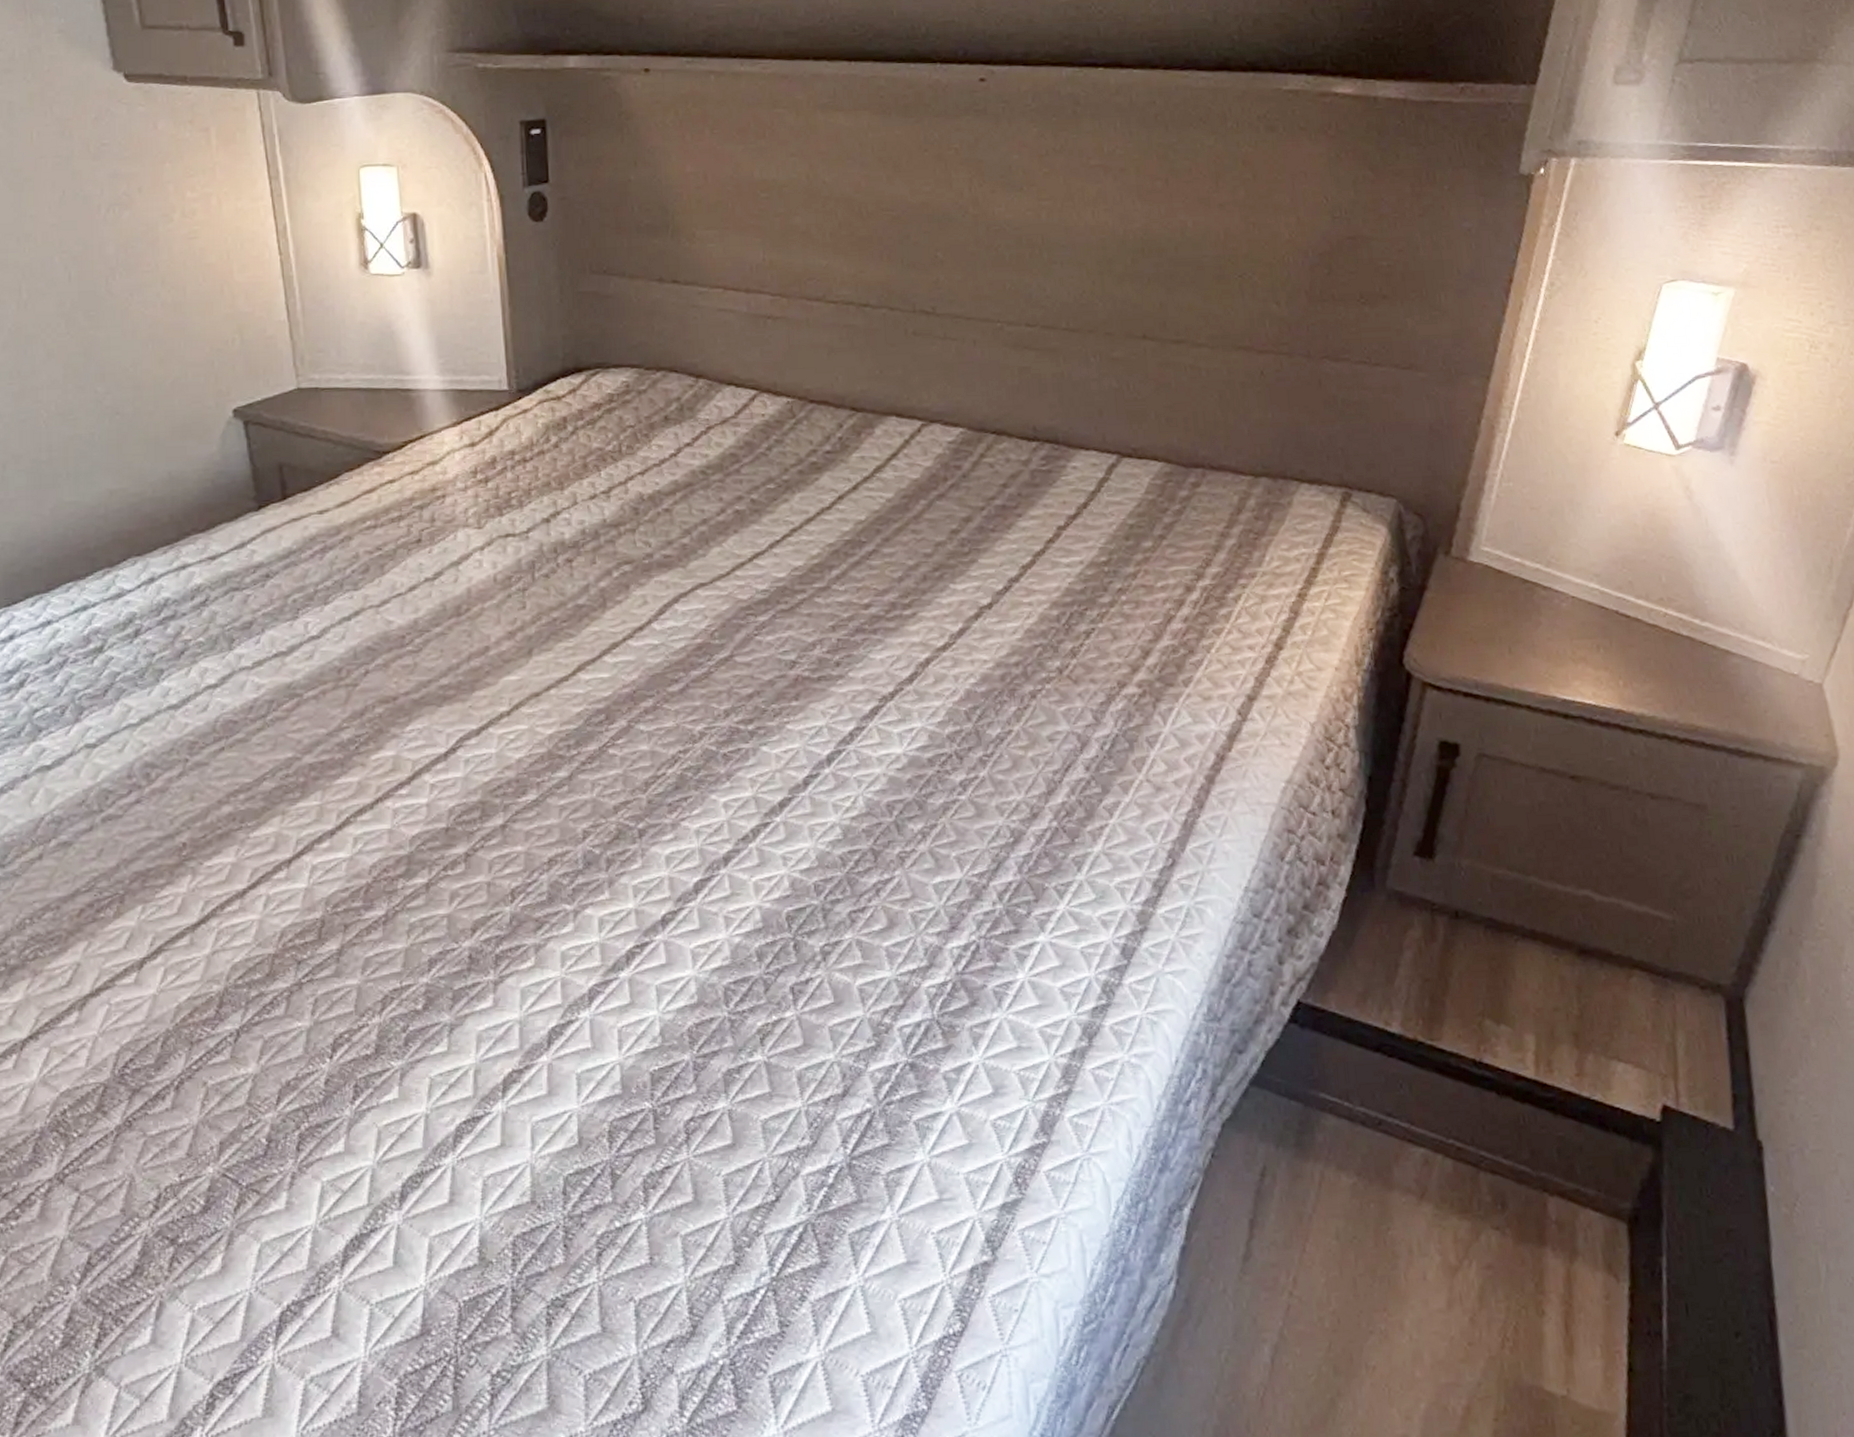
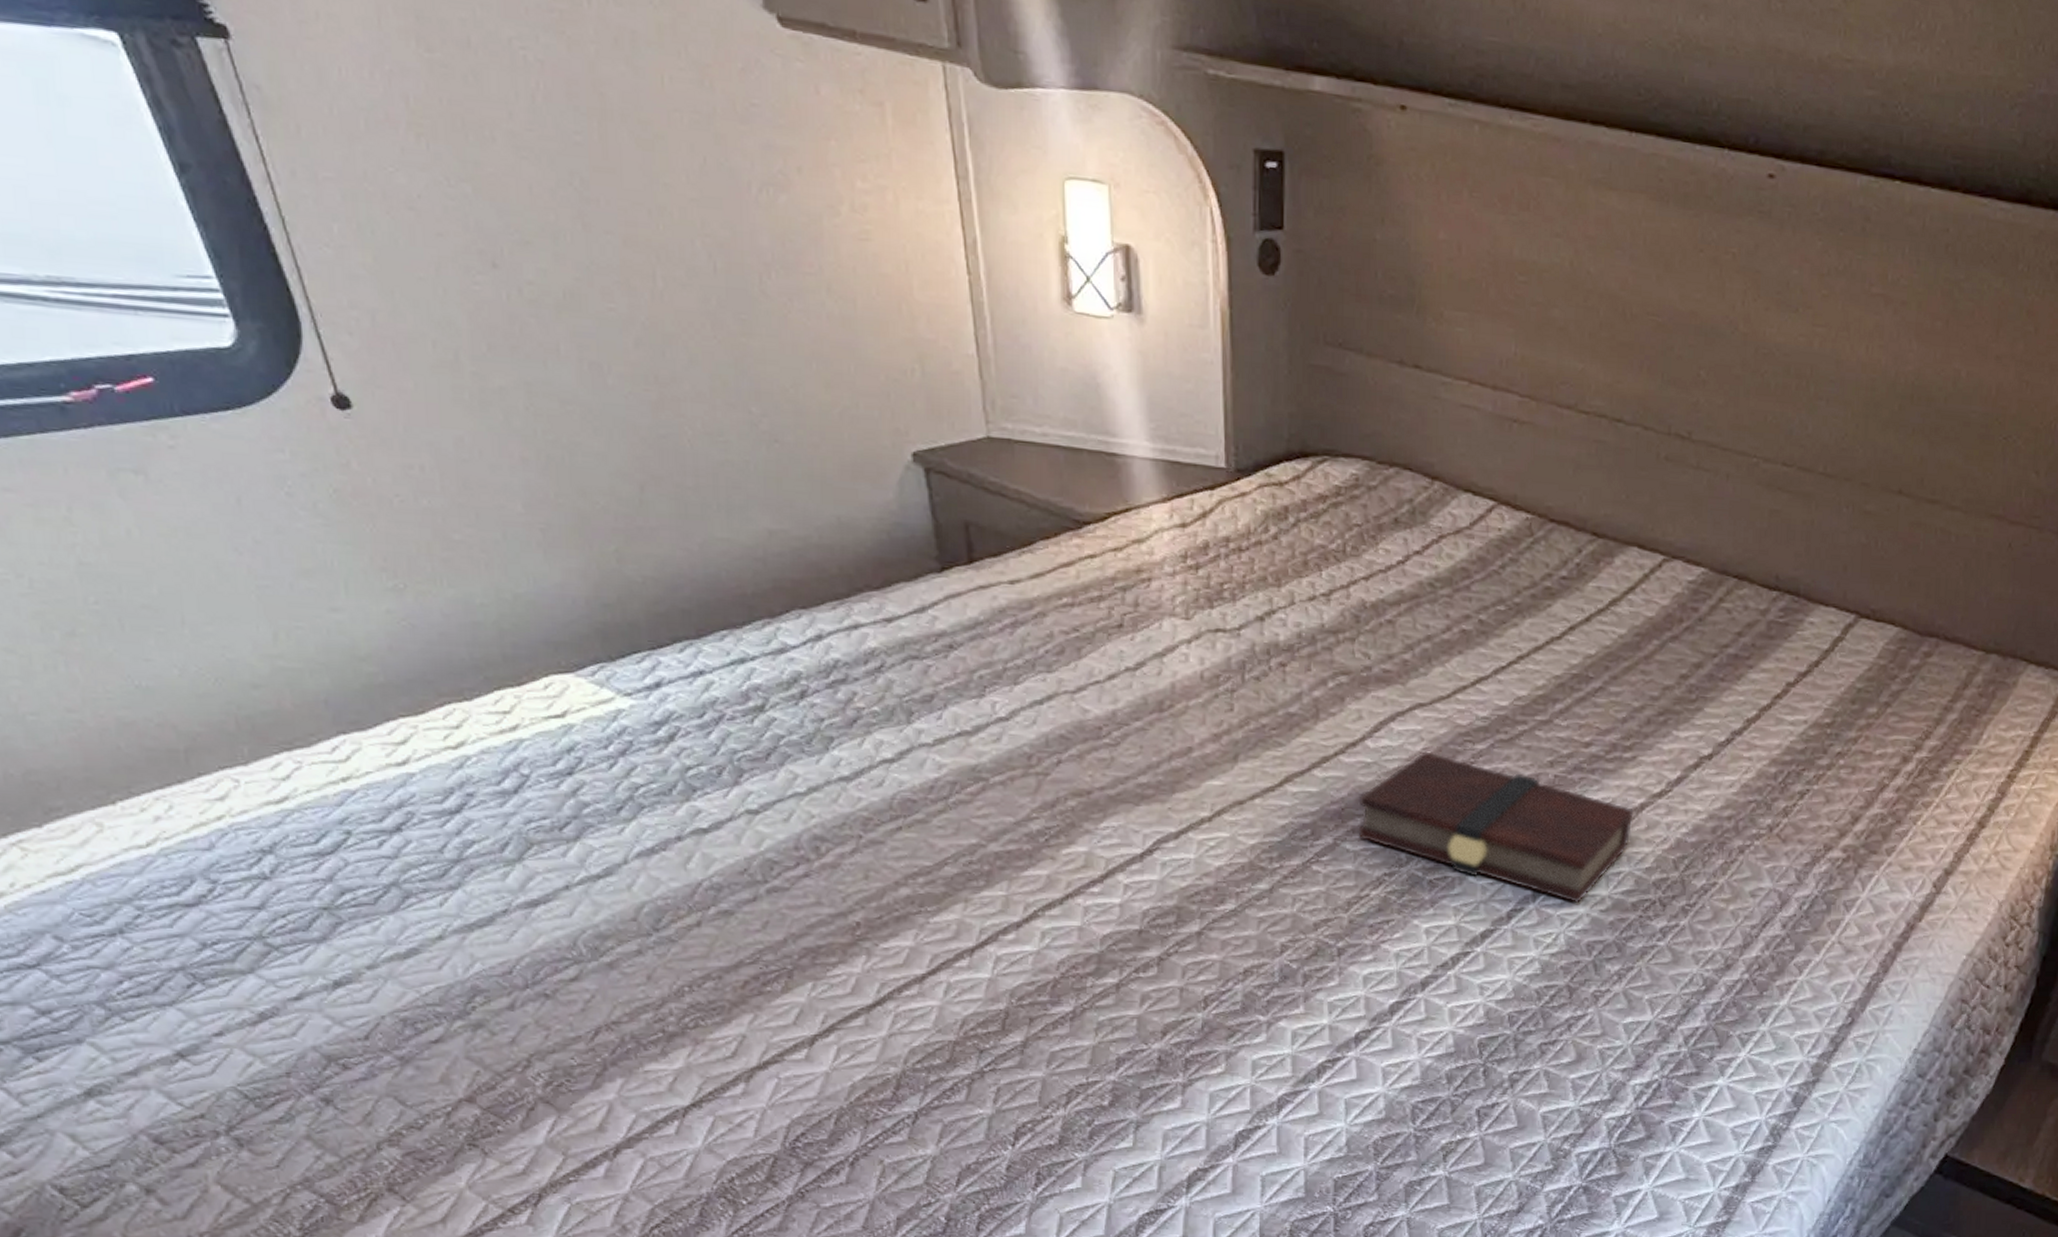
book: none [649,628,920,764] -> present [1358,751,1634,903]

